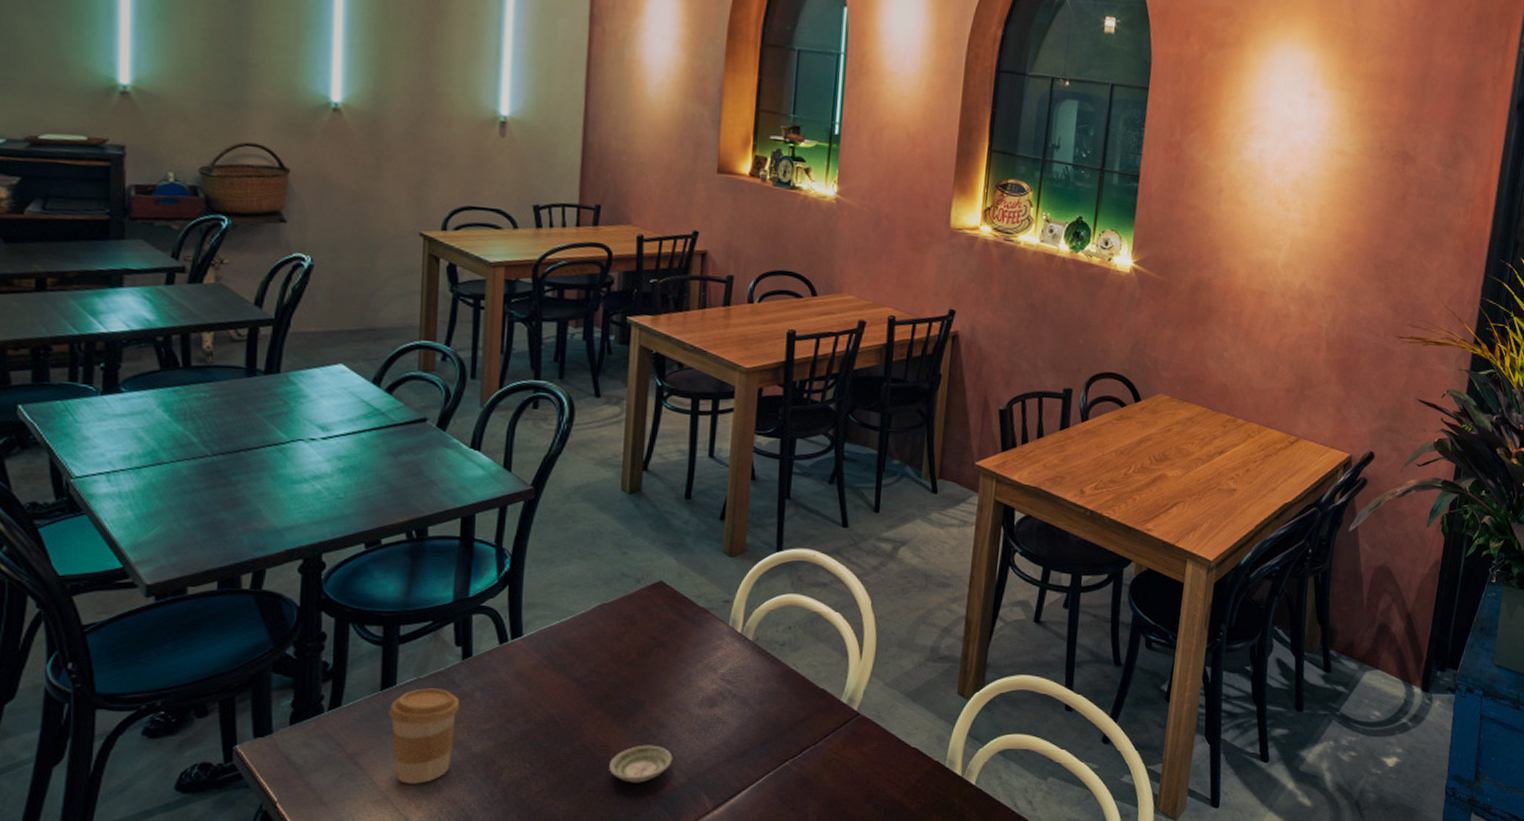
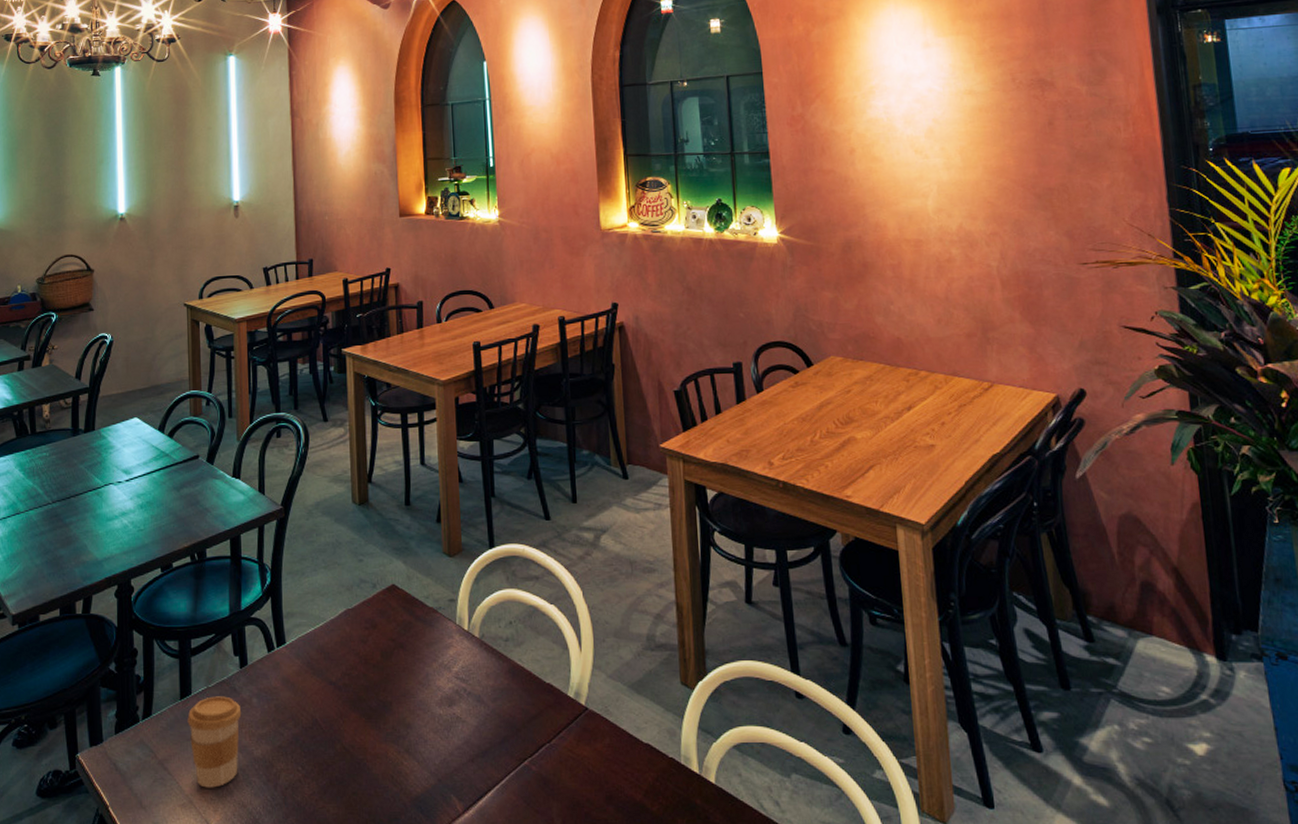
saucer: present [609,745,673,783] -> none [368,746,422,785]

